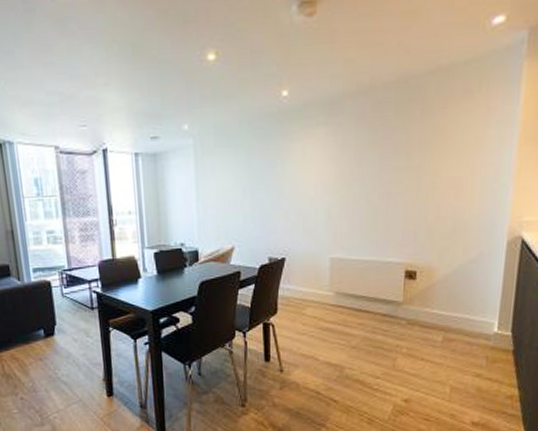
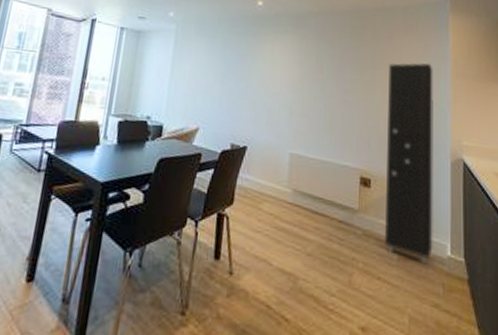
cabinet: none [429,131,496,341] -> present [385,63,433,263]

